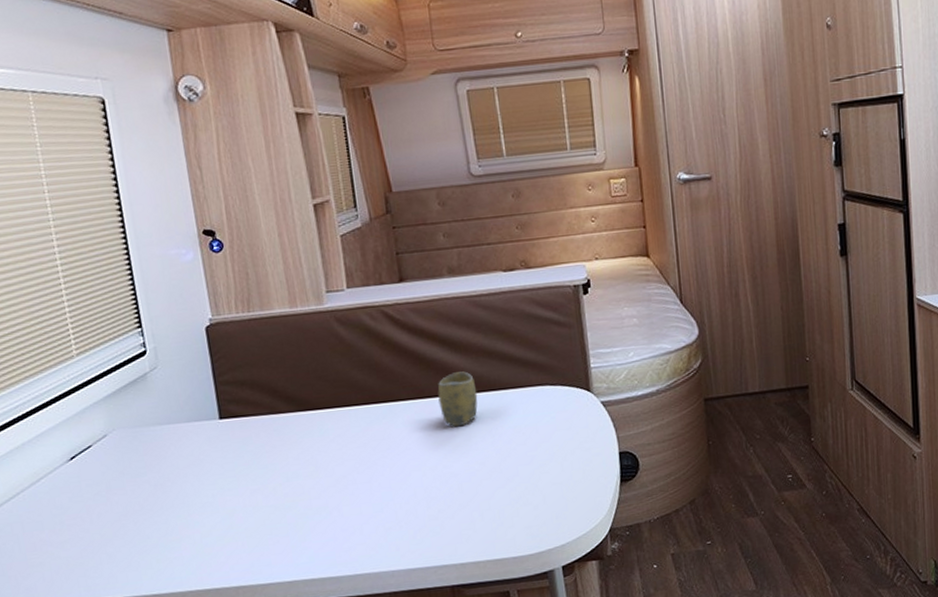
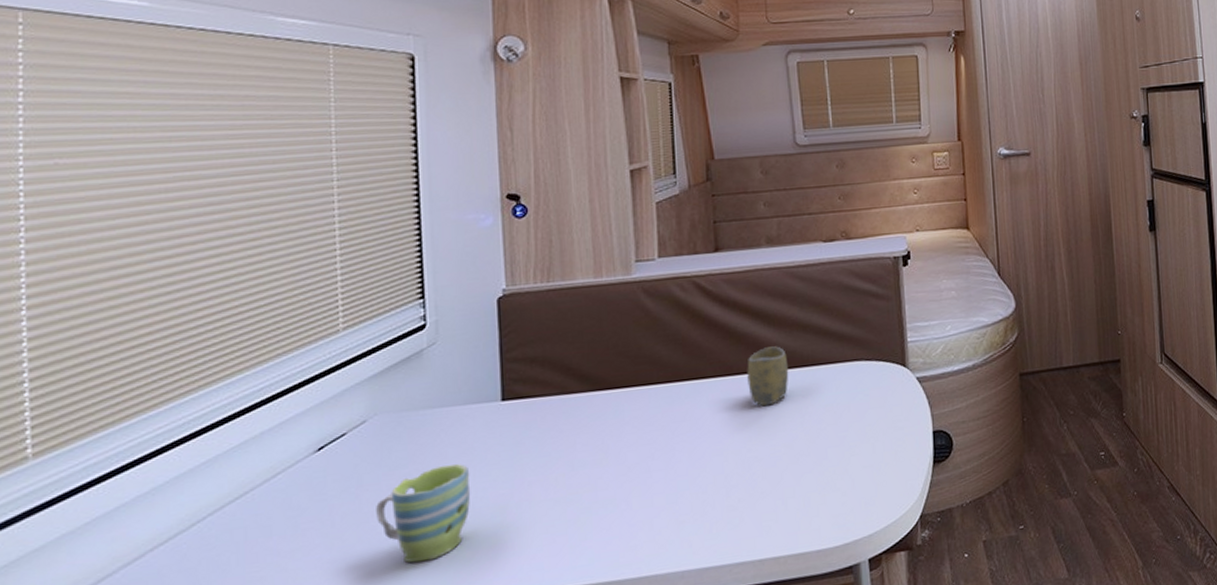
mug: none [124,473,203,556] -> present [376,464,471,563]

